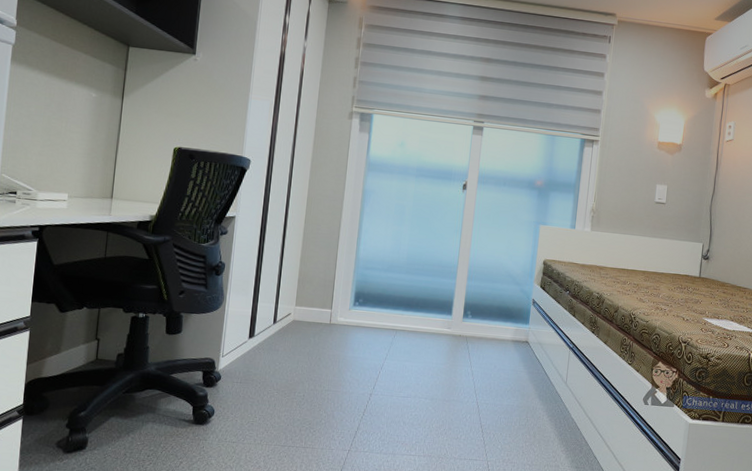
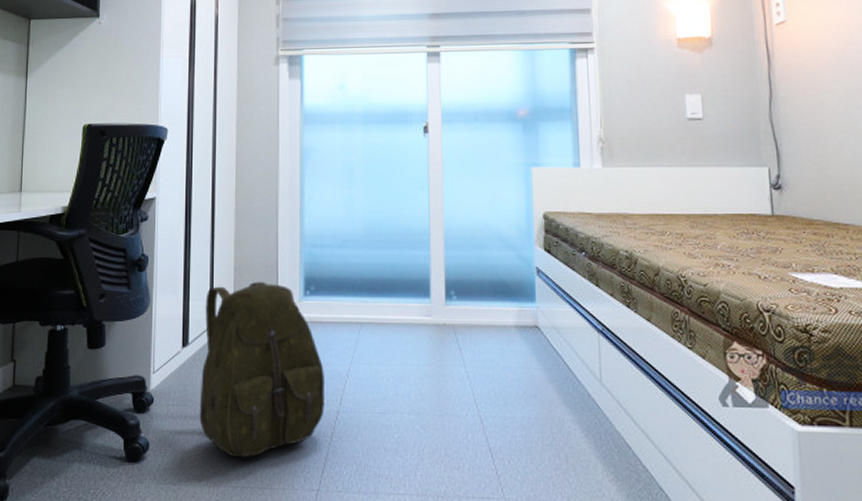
backpack: none [258,291,364,425] -> present [199,281,325,458]

